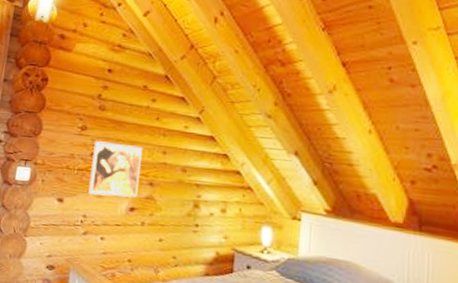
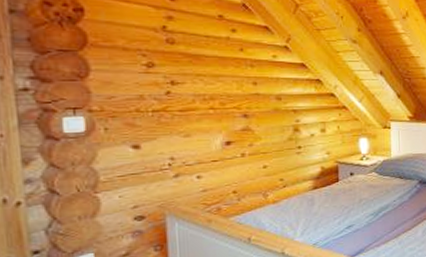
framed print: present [88,141,142,198] -> none [168,78,231,135]

